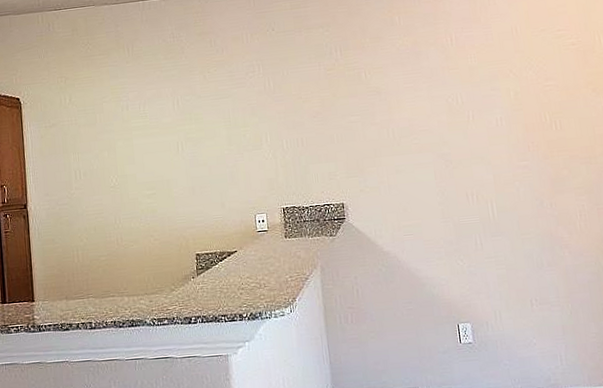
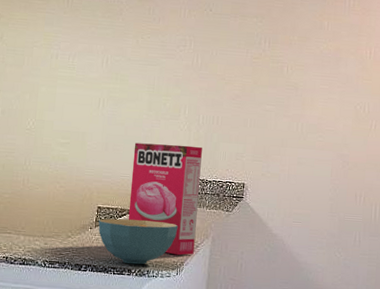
cereal bowl: none [200,258,283,309] -> present [98,218,178,265]
cereal box: none [221,173,304,292] -> present [128,143,202,256]

